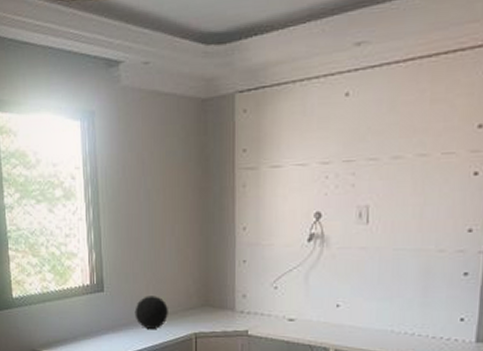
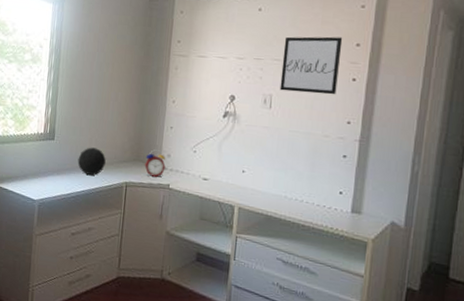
alarm clock: none [216,290,241,323] -> present [145,149,166,177]
wall art: none [378,118,460,199] -> present [279,36,343,95]

